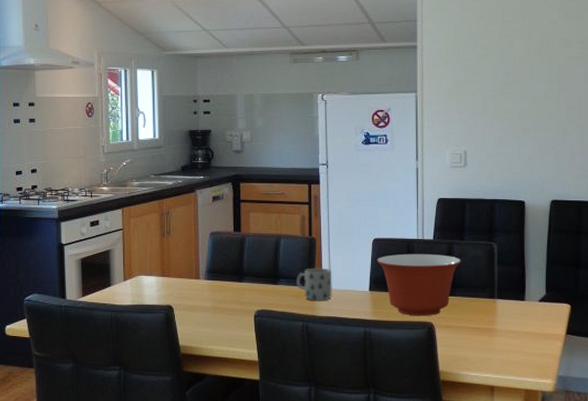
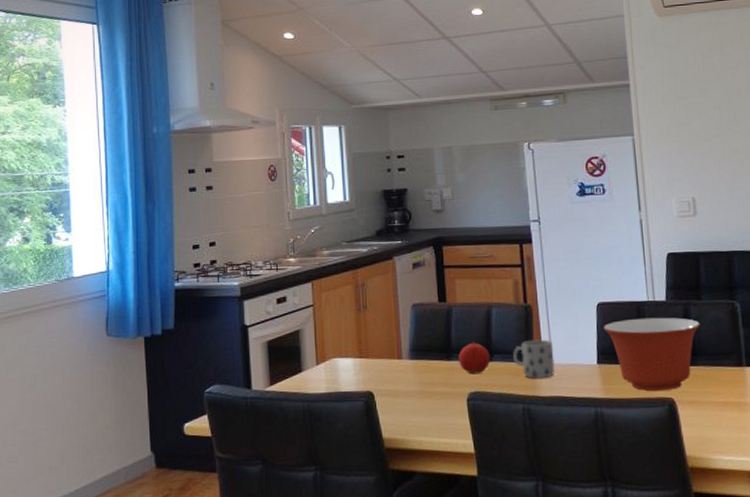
fruit: none [249,266,277,295] -> present [459,341,491,375]

